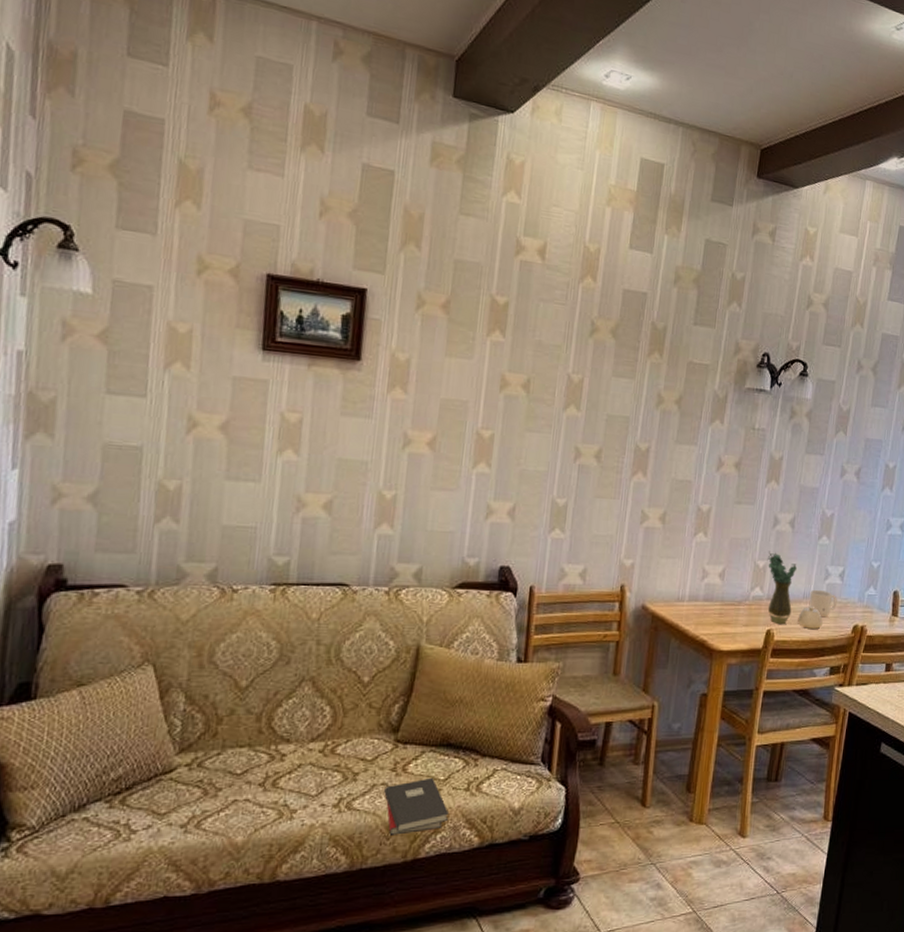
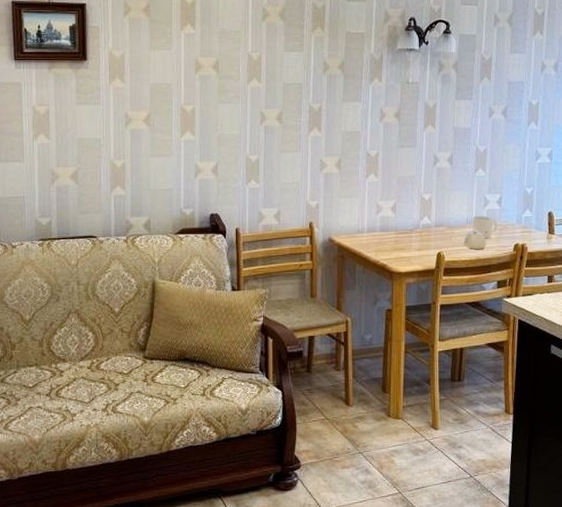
hardback book: present [384,777,449,835] -> none [140,386,192,432]
vase: present [767,551,797,625] -> none [431,185,458,248]

